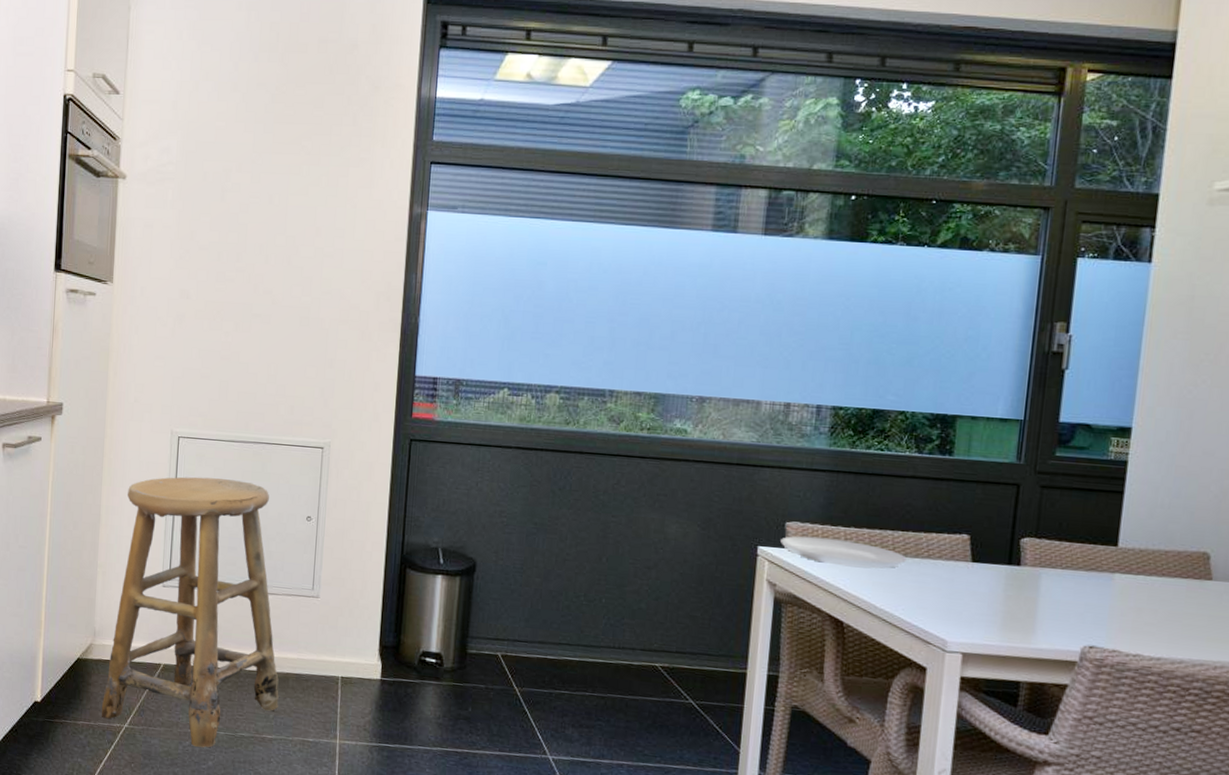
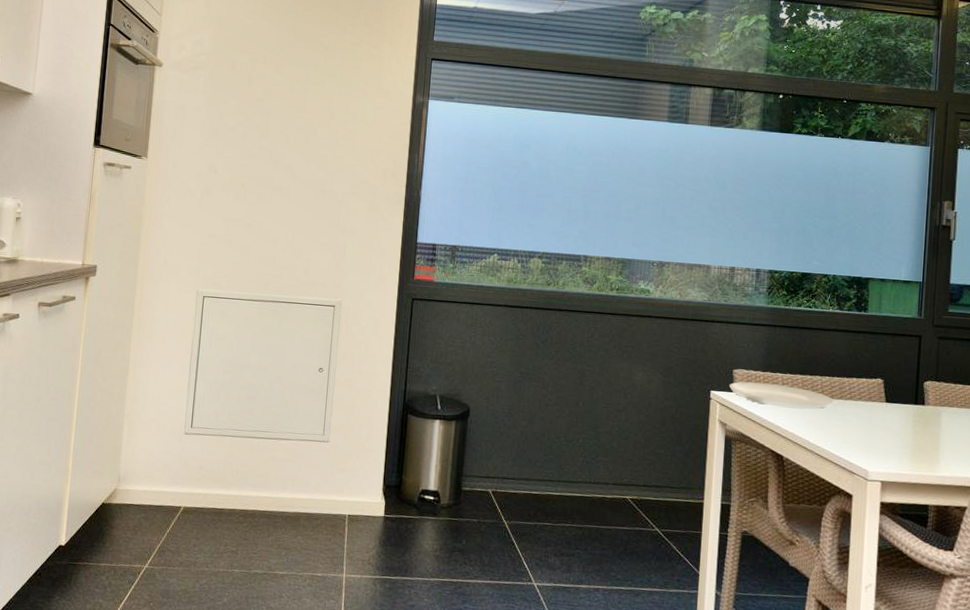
step stool: present [101,477,279,748] -> none [123,332,291,585]

